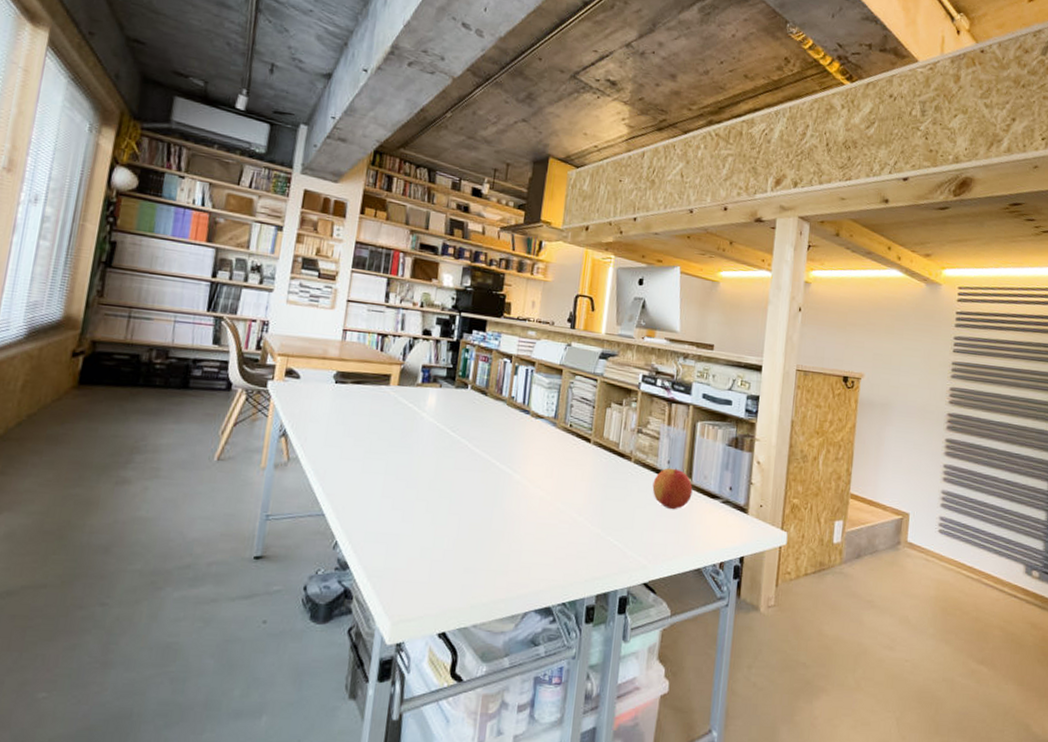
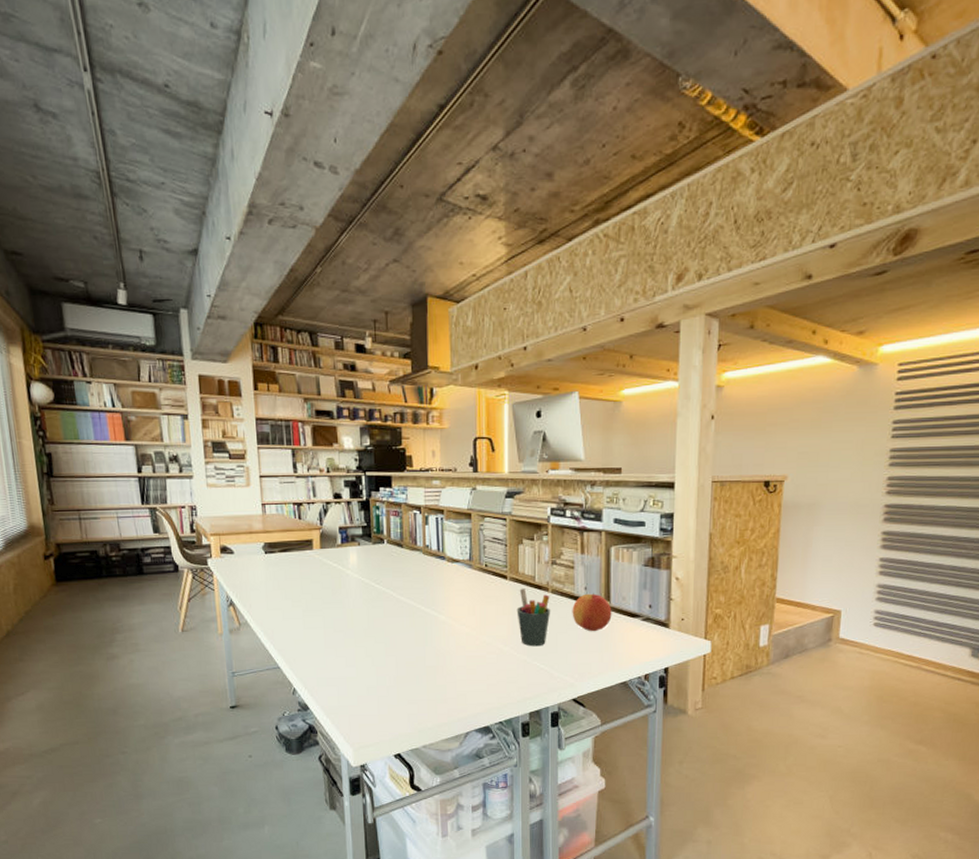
pen holder: none [596,455,632,520] -> present [516,589,551,647]

